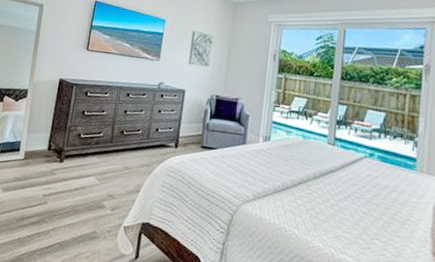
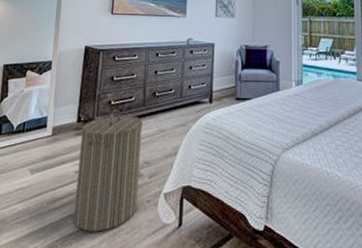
laundry hamper: none [39,142,109,253] -> present [73,109,143,232]

